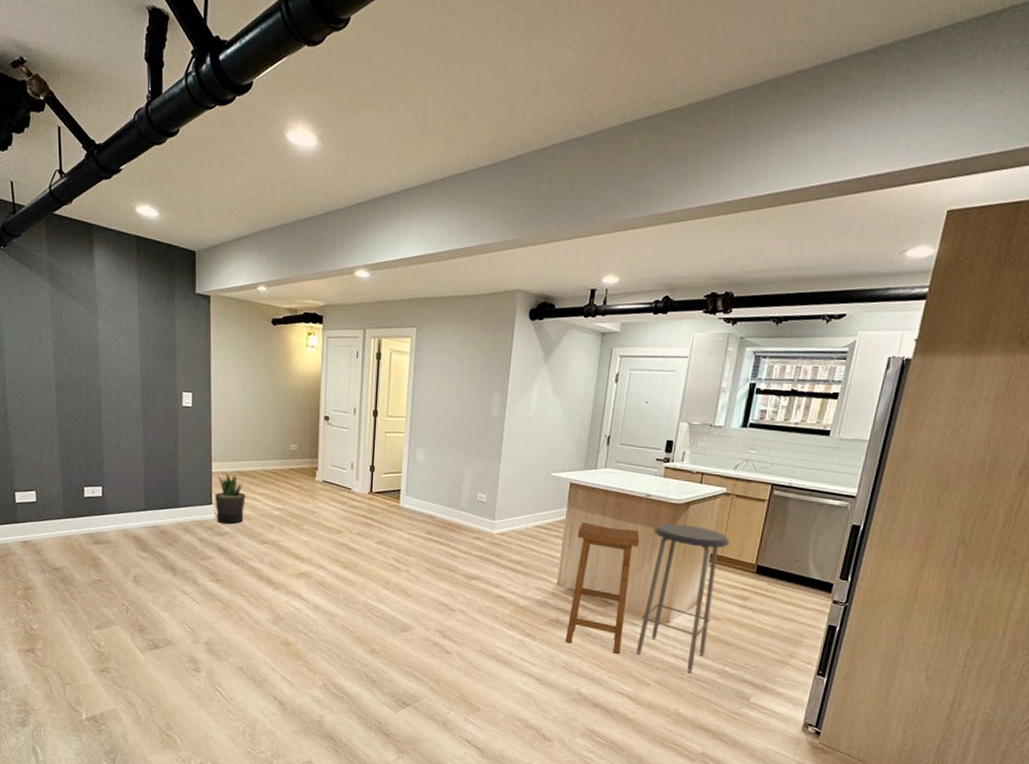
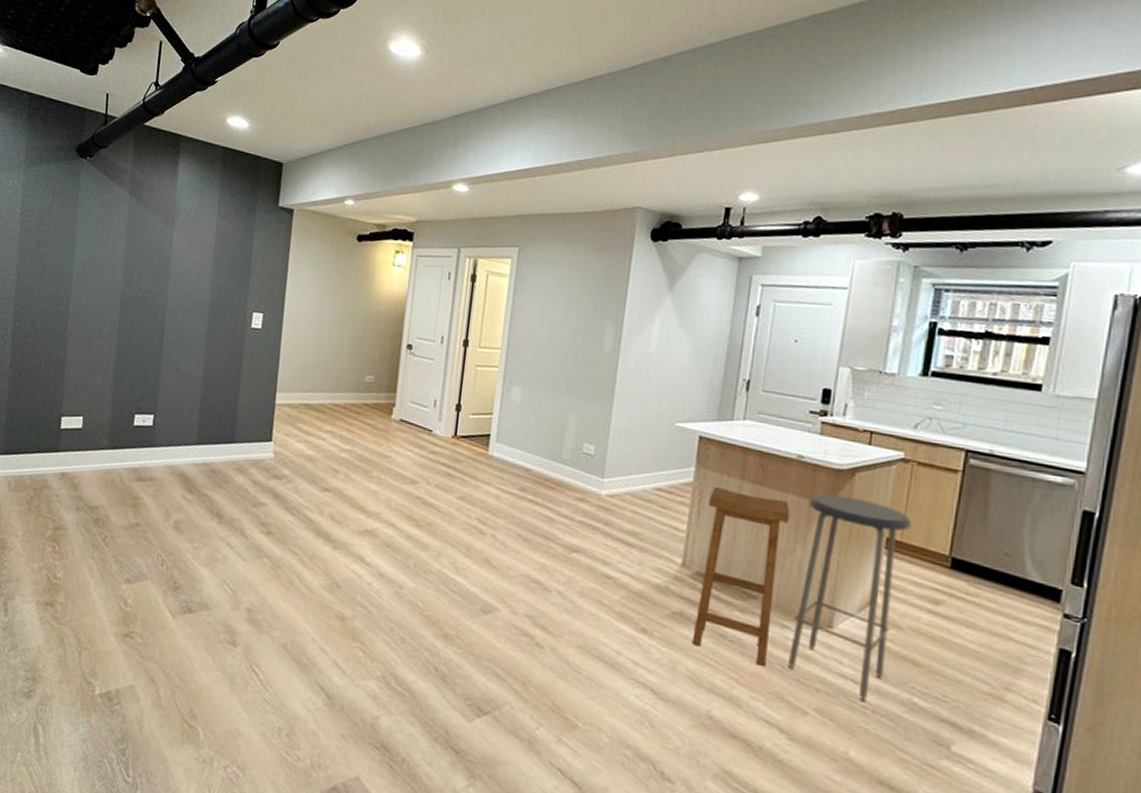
planter: present [214,472,246,525] -> none [275,405,311,466]

